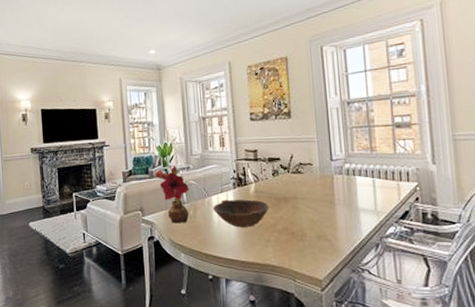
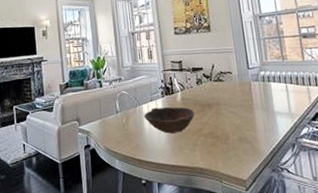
flower: present [155,165,189,224] -> none [89,77,122,132]

